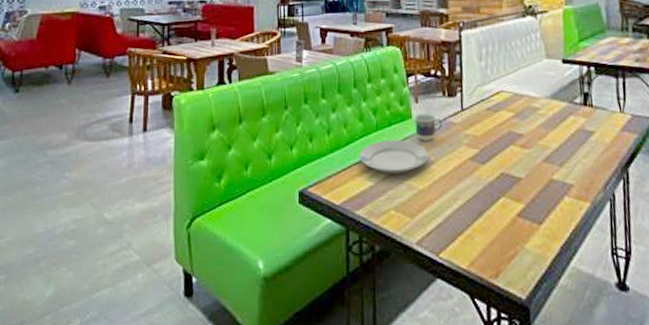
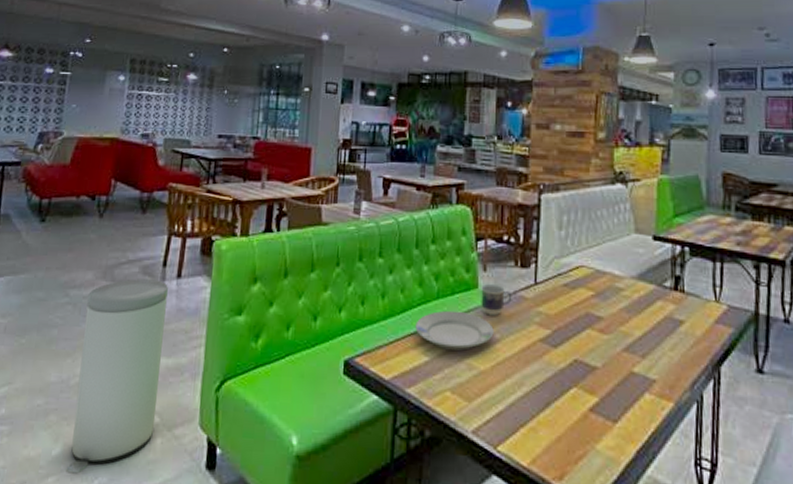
pedal bin: none [59,135,136,311] -> present [65,279,168,474]

